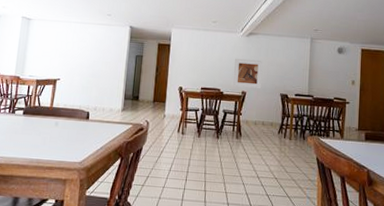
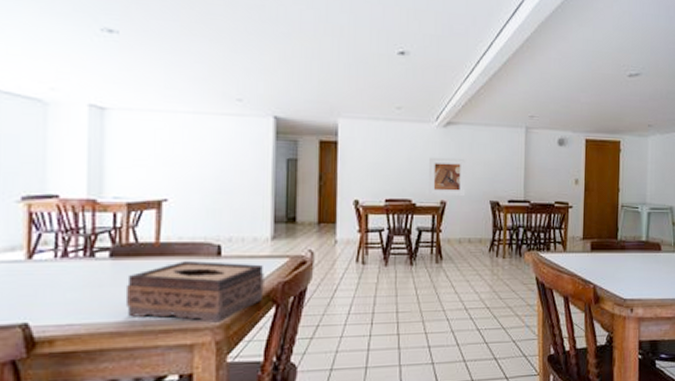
tissue box: none [28,121,115,166] -> present [125,261,264,323]

